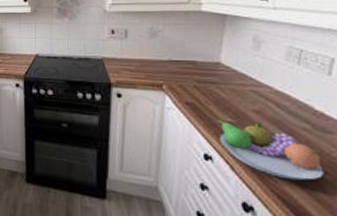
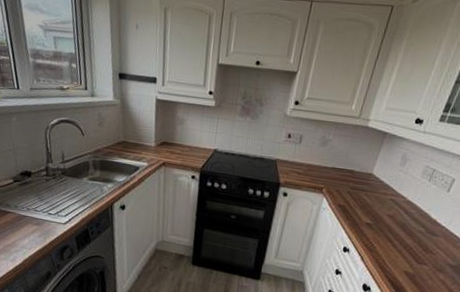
fruit bowl: present [217,119,324,181] -> none [358,220,425,270]

